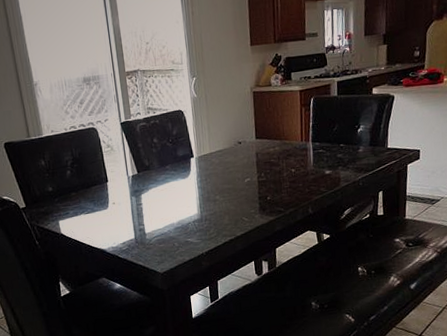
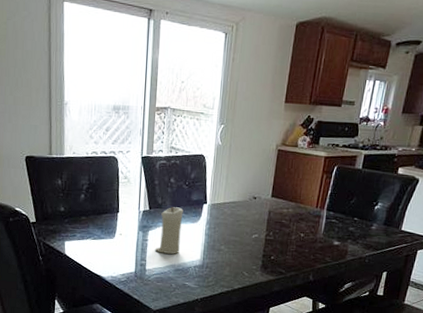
candle: none [150,166,176,215] -> present [155,207,183,254]

